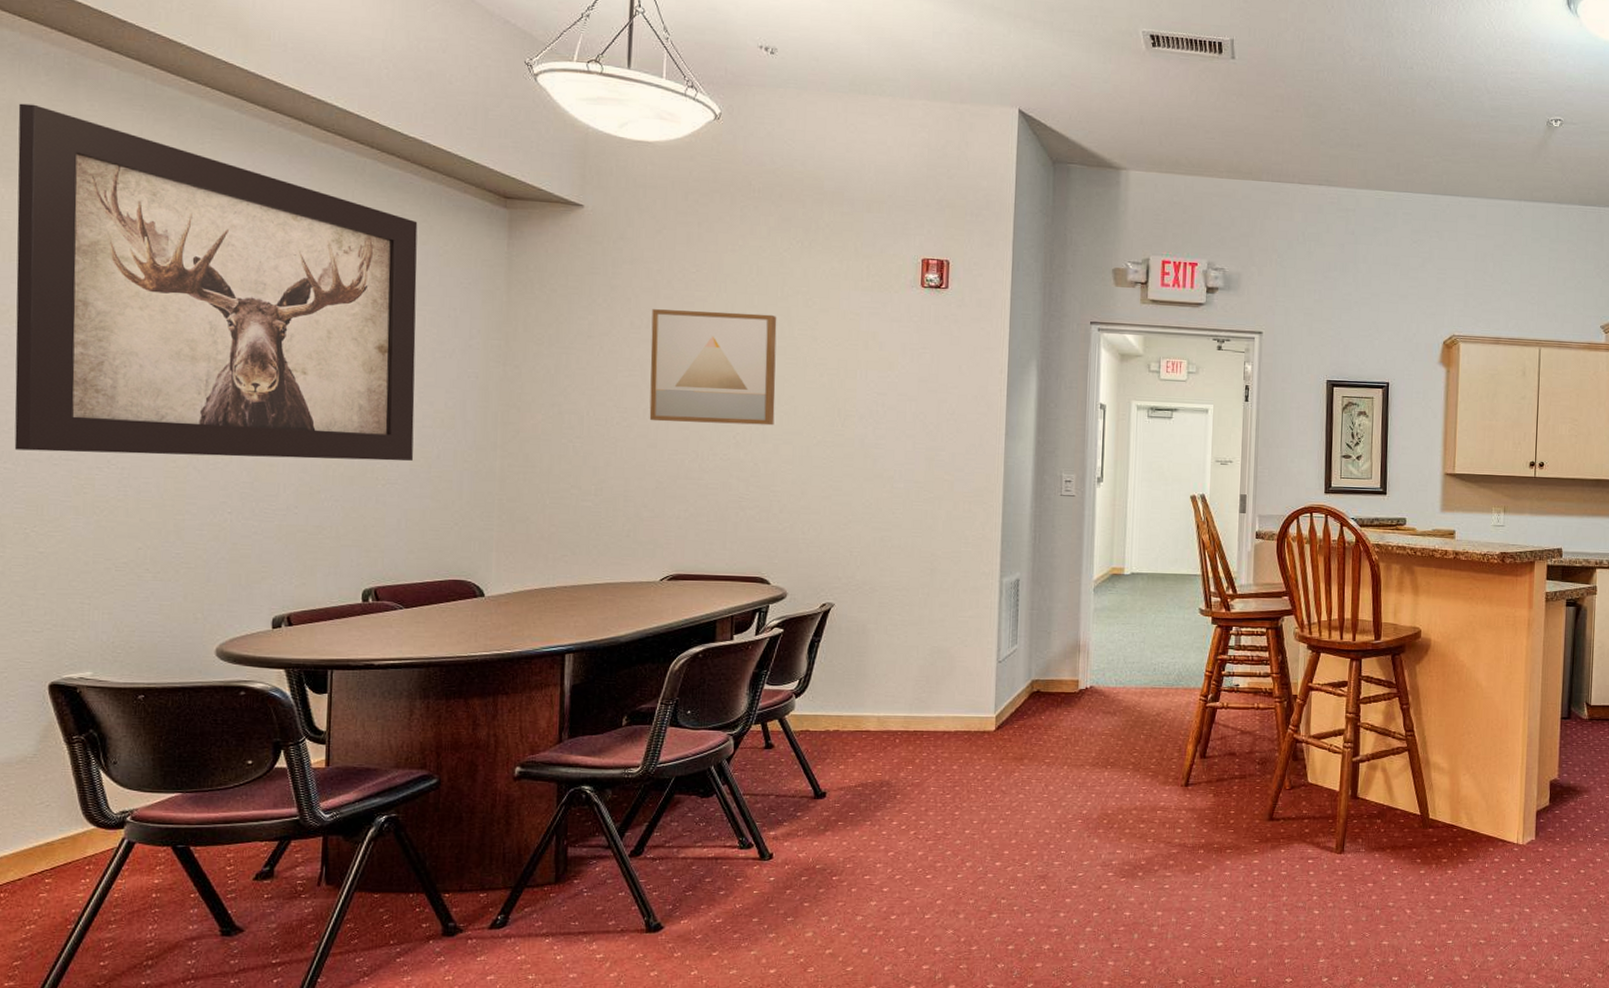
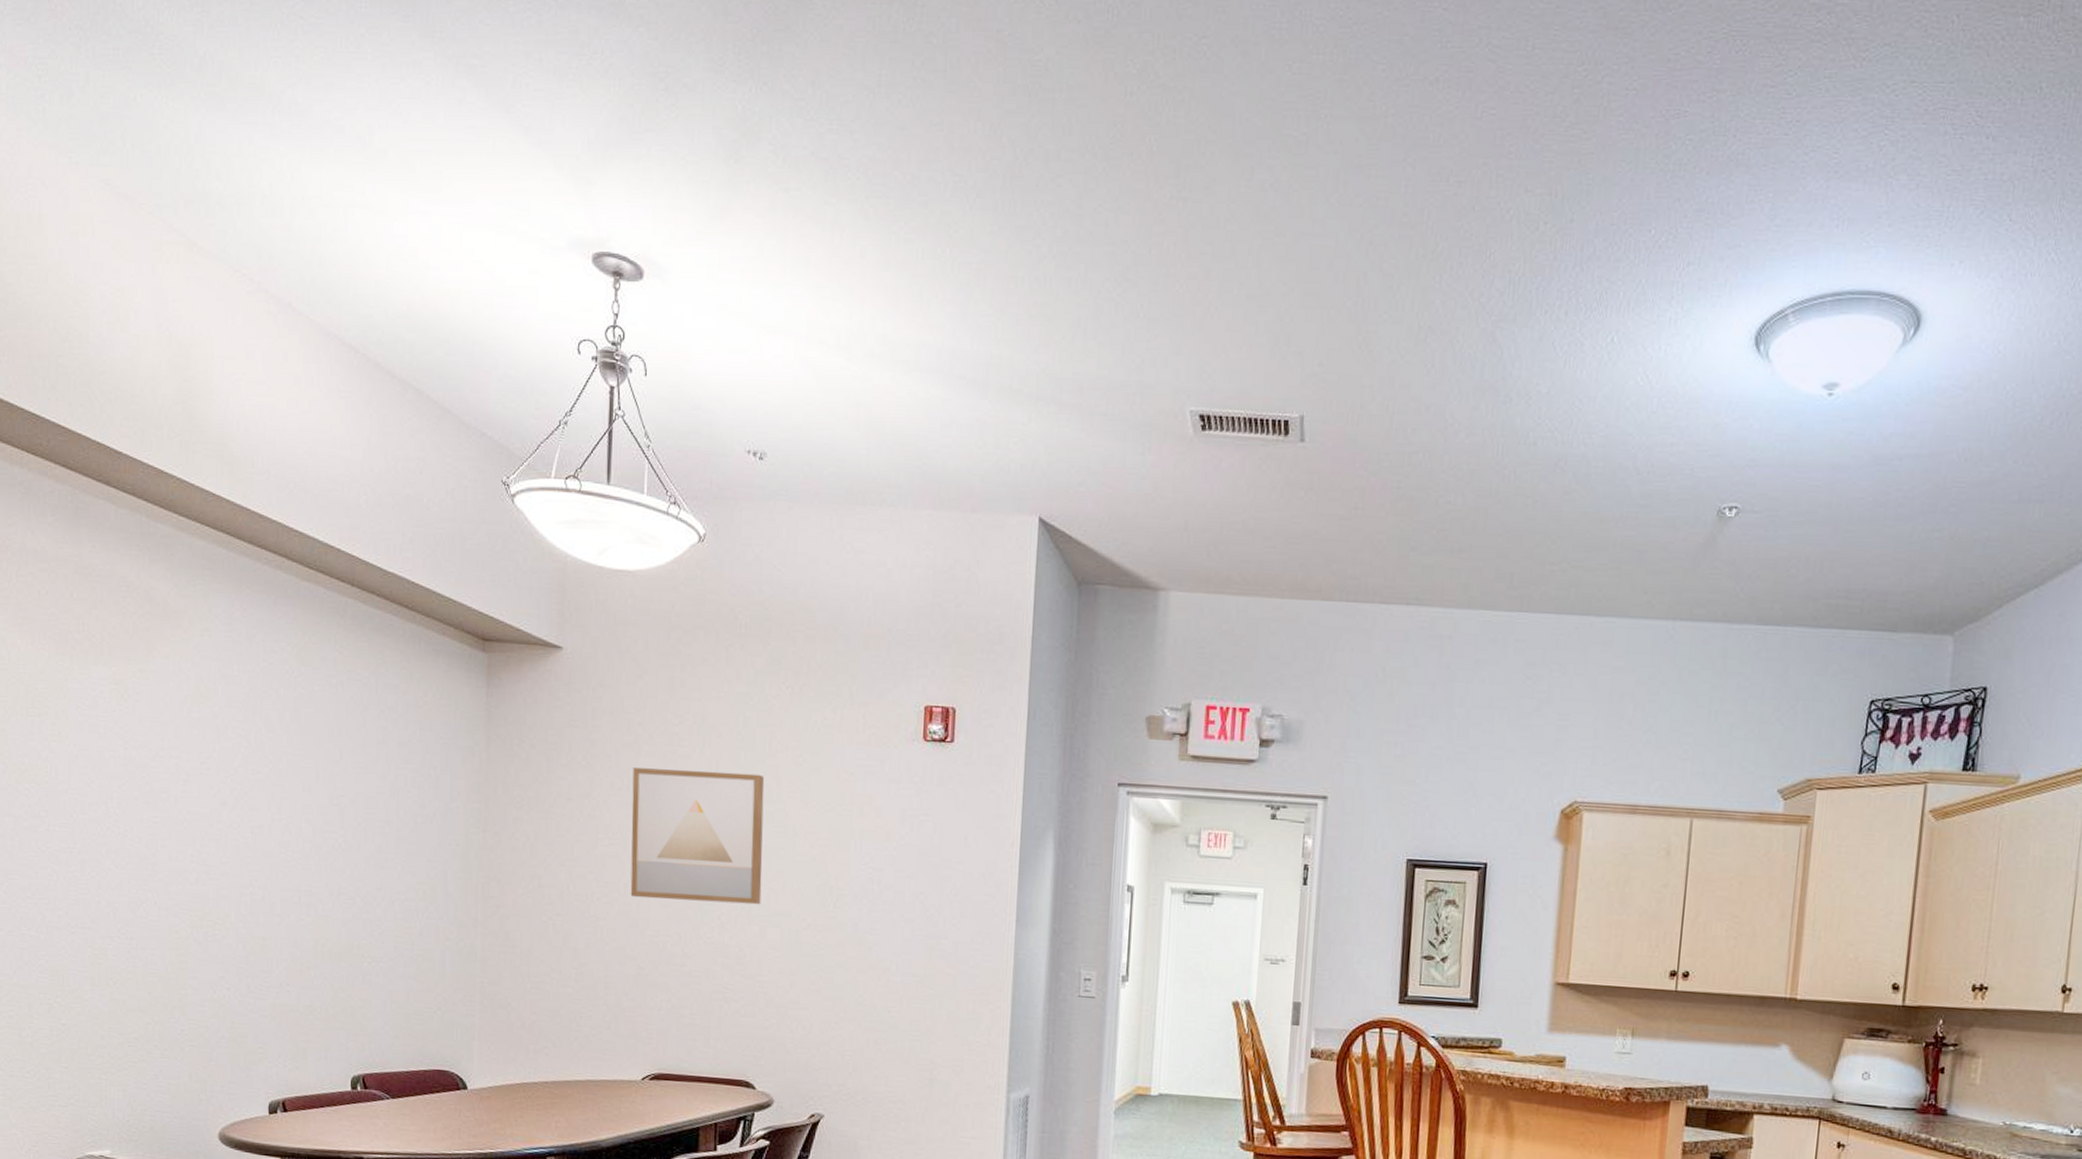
wall art: present [14,103,418,461] -> none [29,547,398,938]

